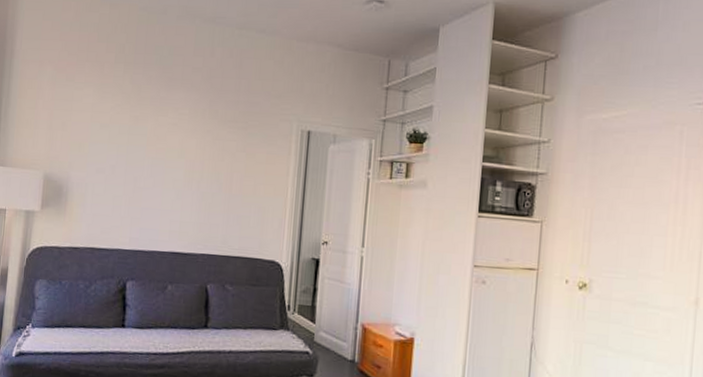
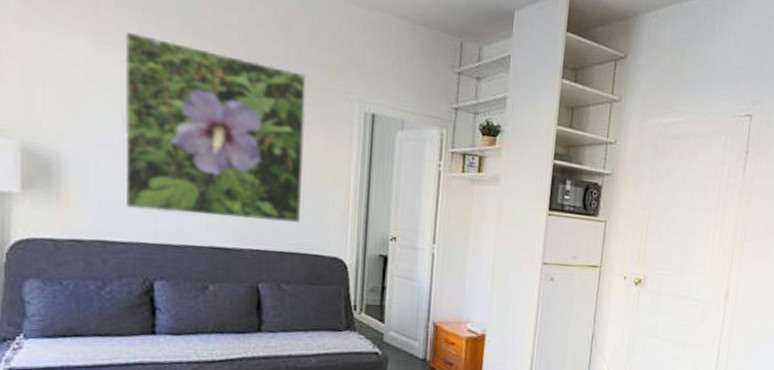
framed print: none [110,82,254,230] -> present [124,31,306,223]

